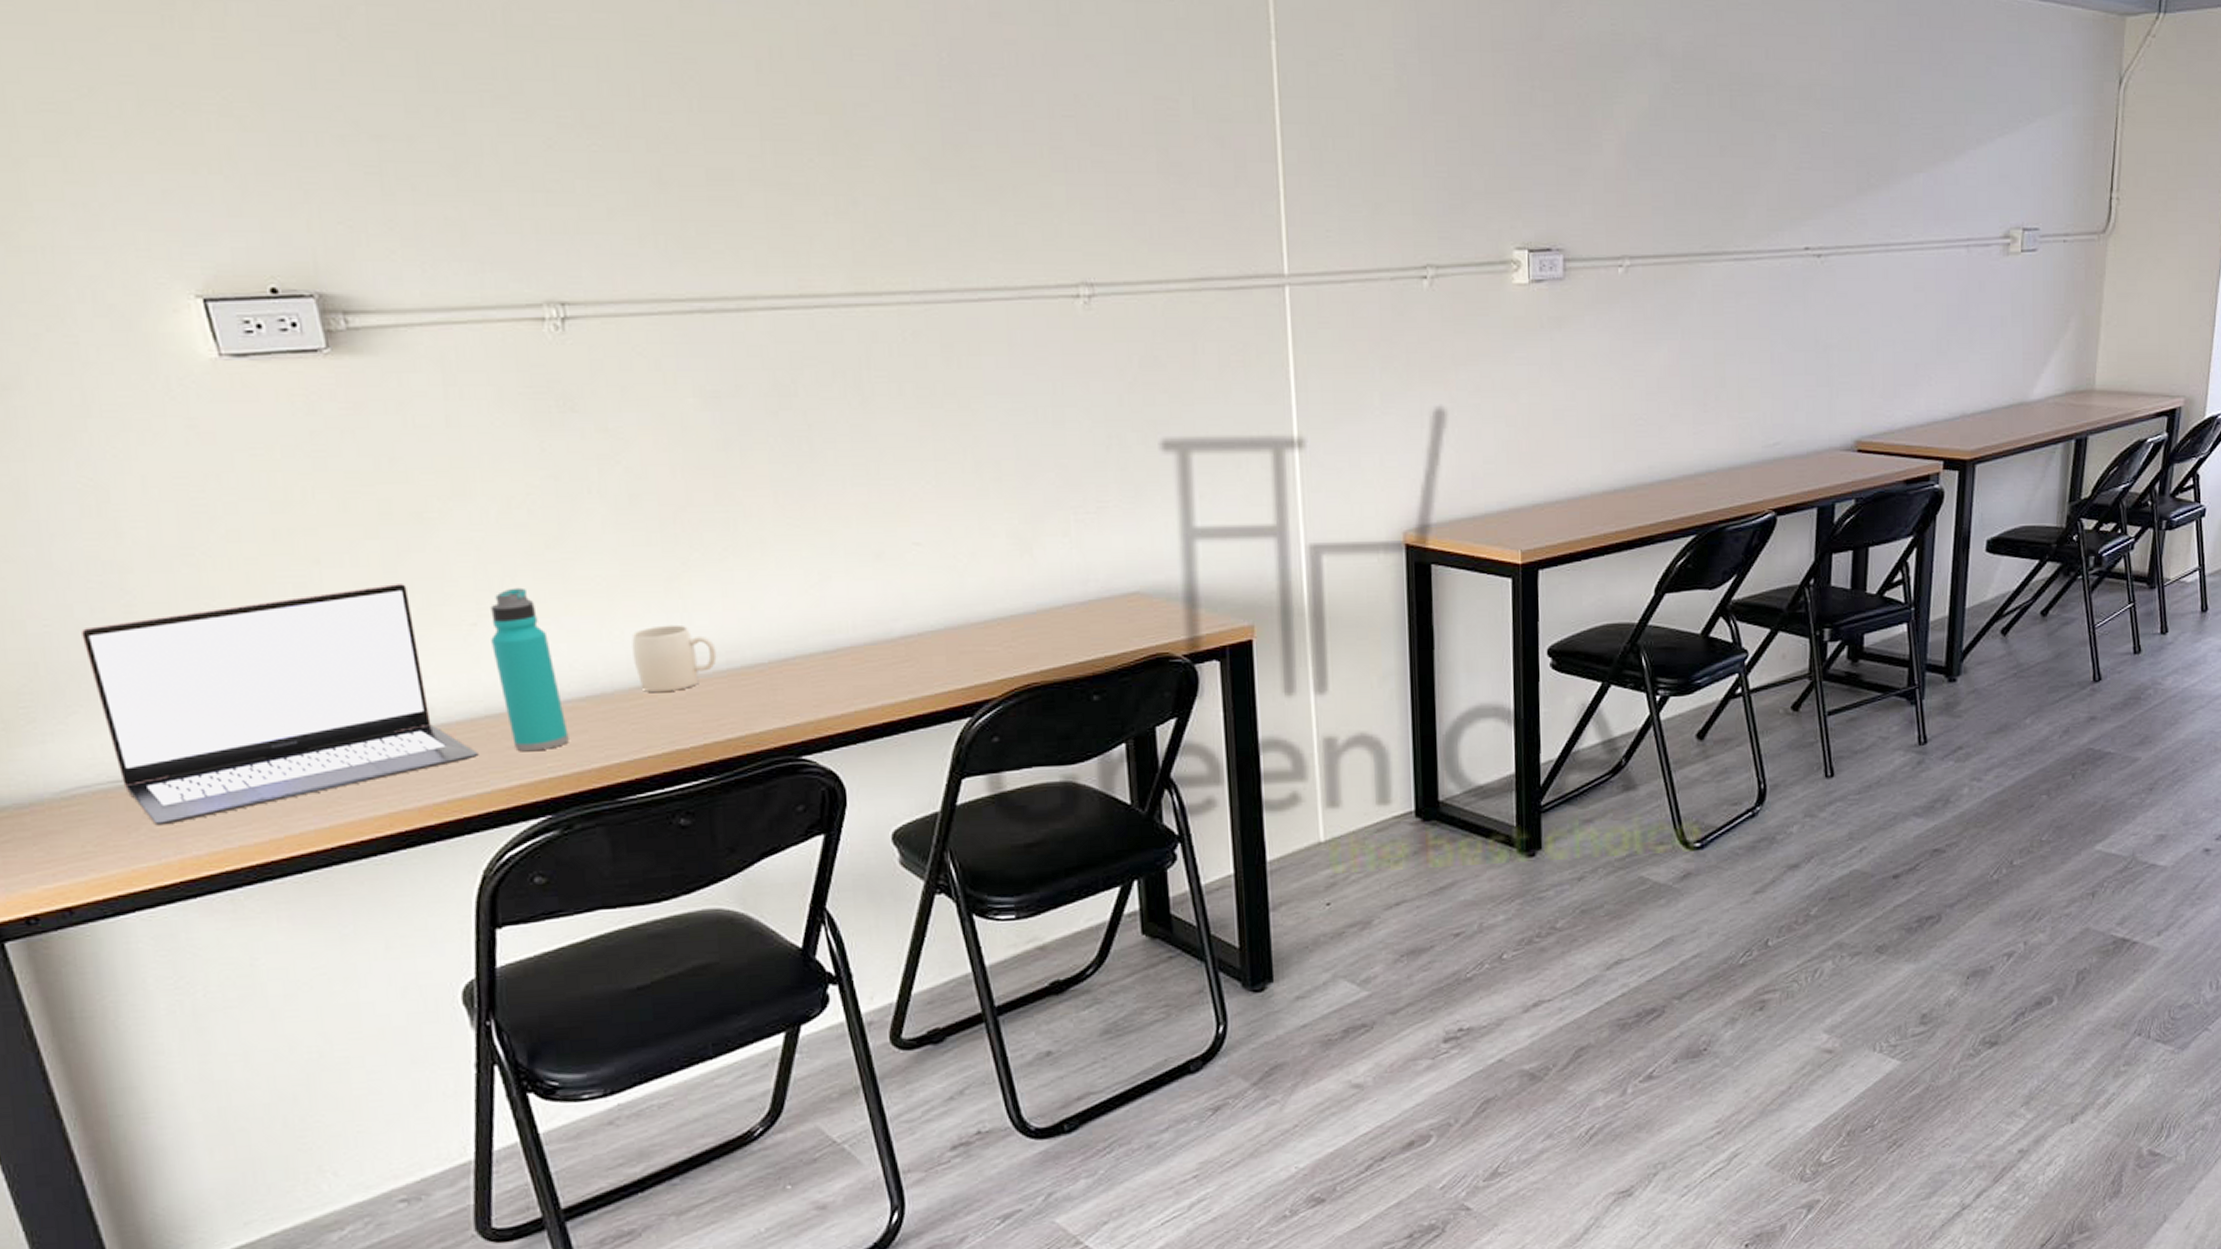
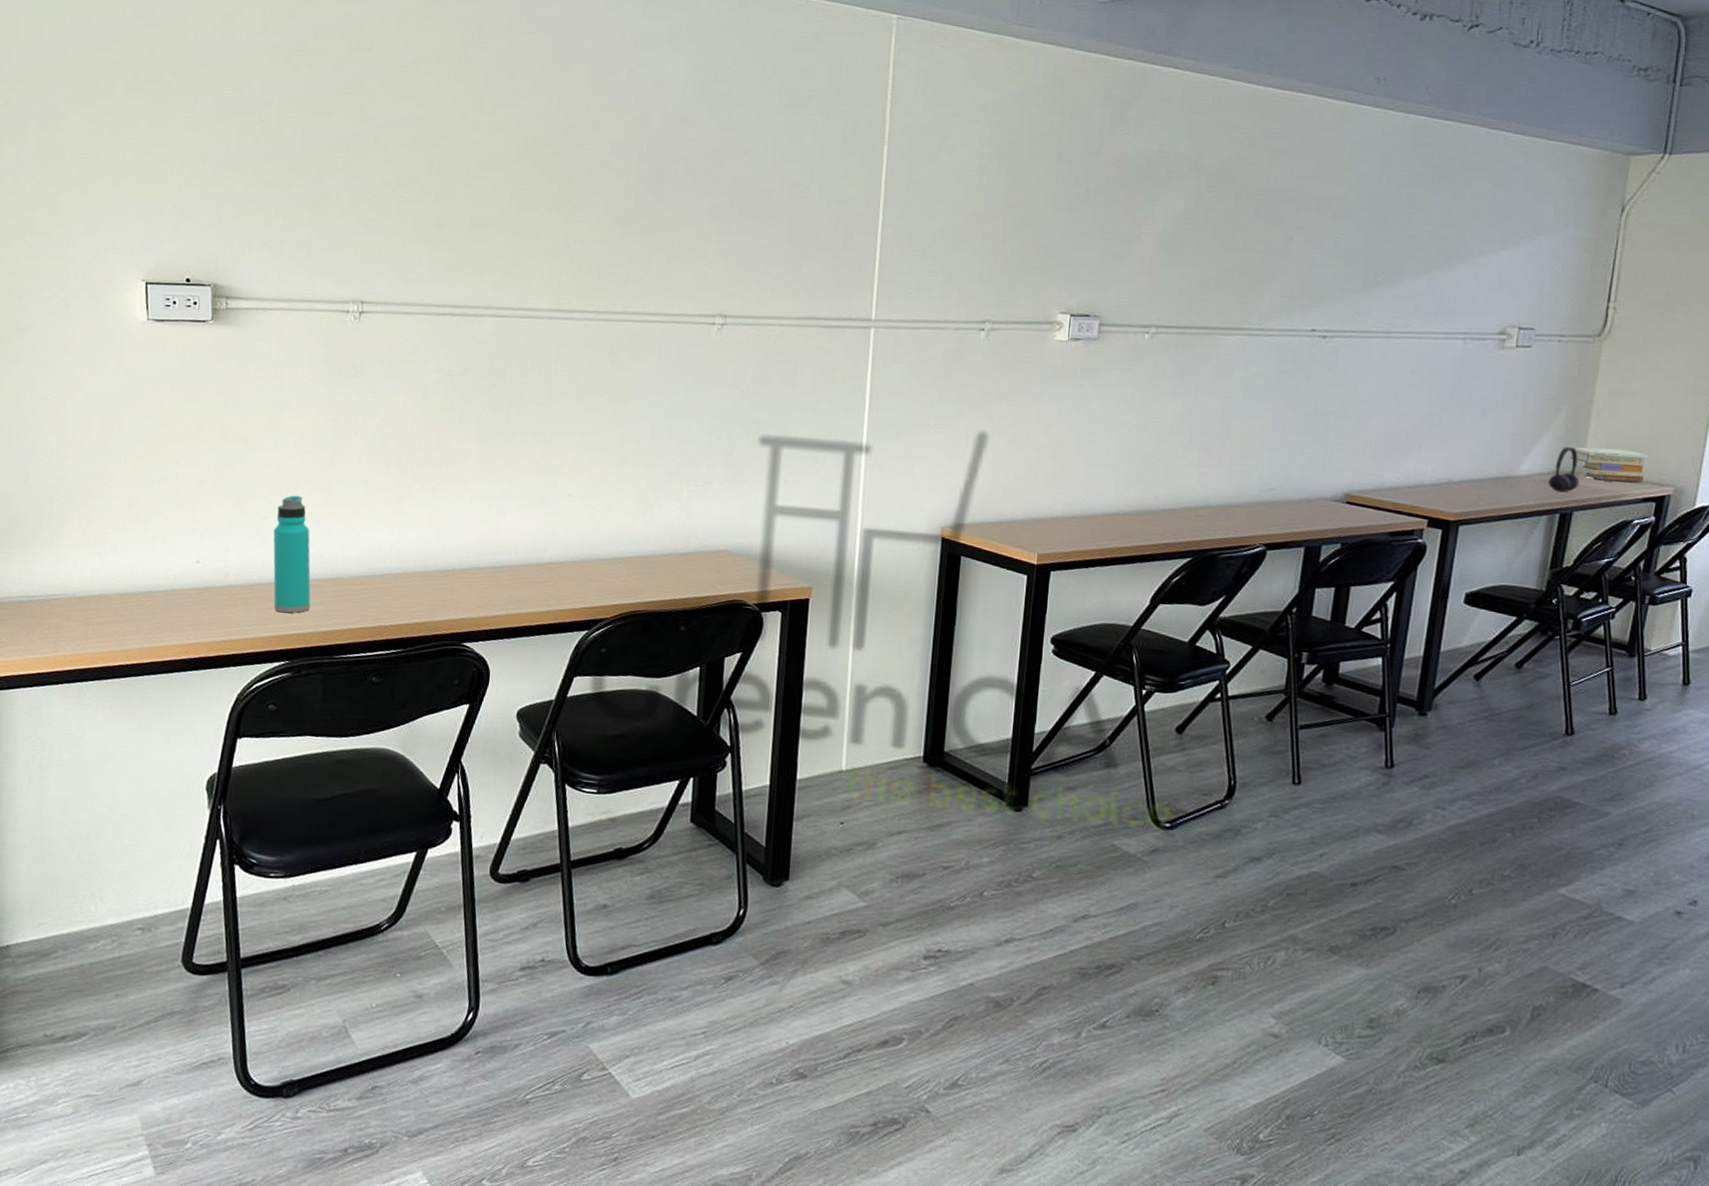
laptop: present [82,582,479,826] -> none [29,483,250,631]
mug: present [631,624,717,693] -> none [362,533,419,583]
headphones: none [2061,363,2093,415] -> present [1548,447,1580,493]
books: none [2082,360,2159,398] -> present [1570,446,1649,483]

